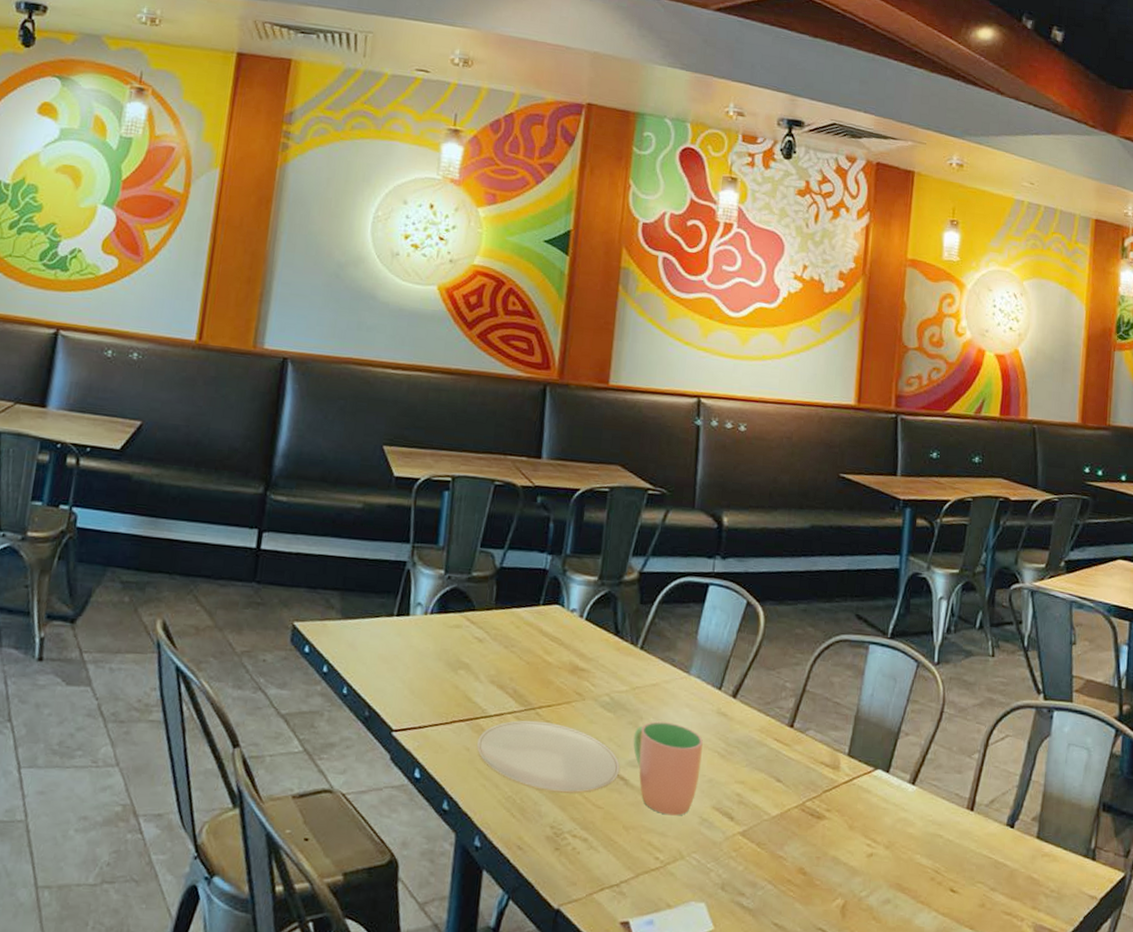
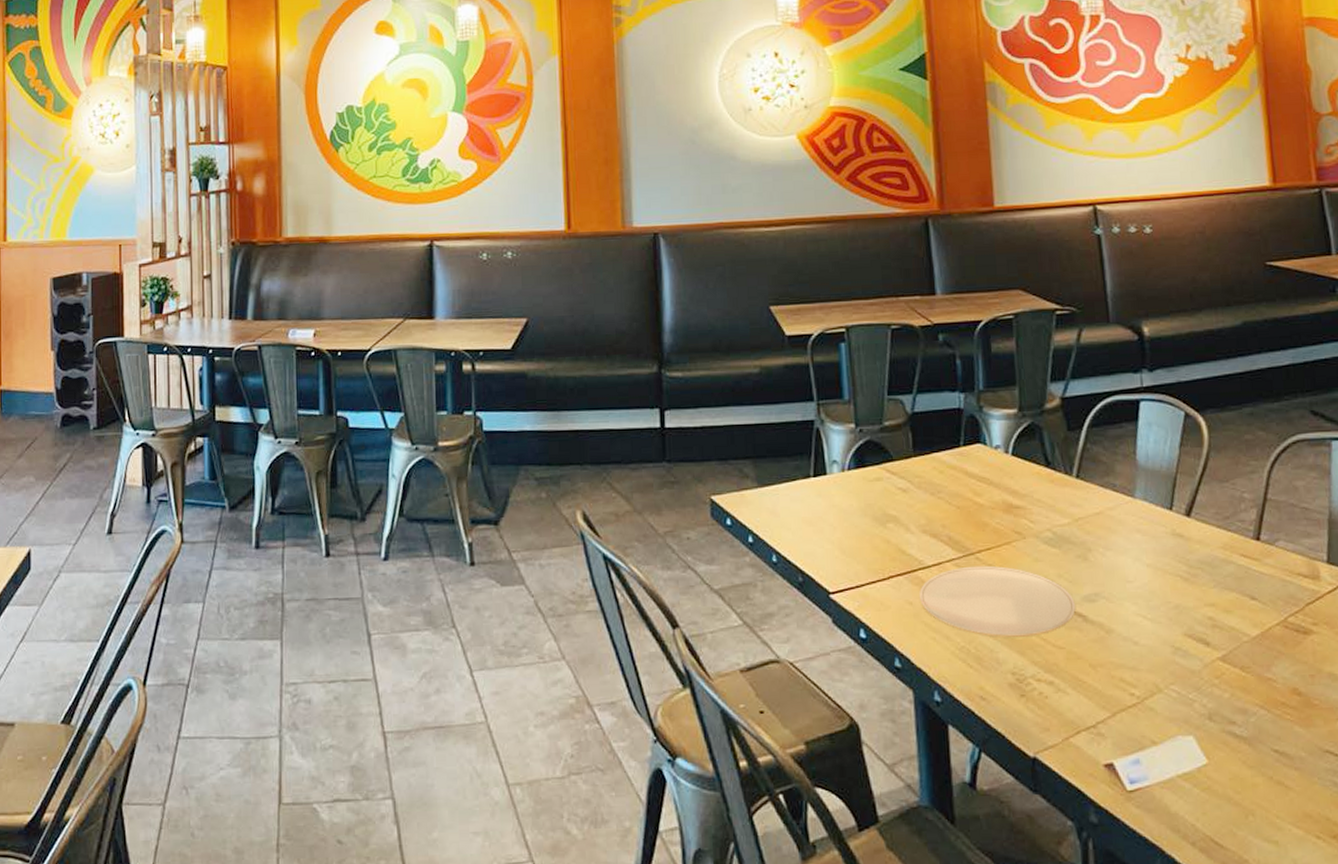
cup: present [633,721,703,816] -> none [1084,551,1164,648]

